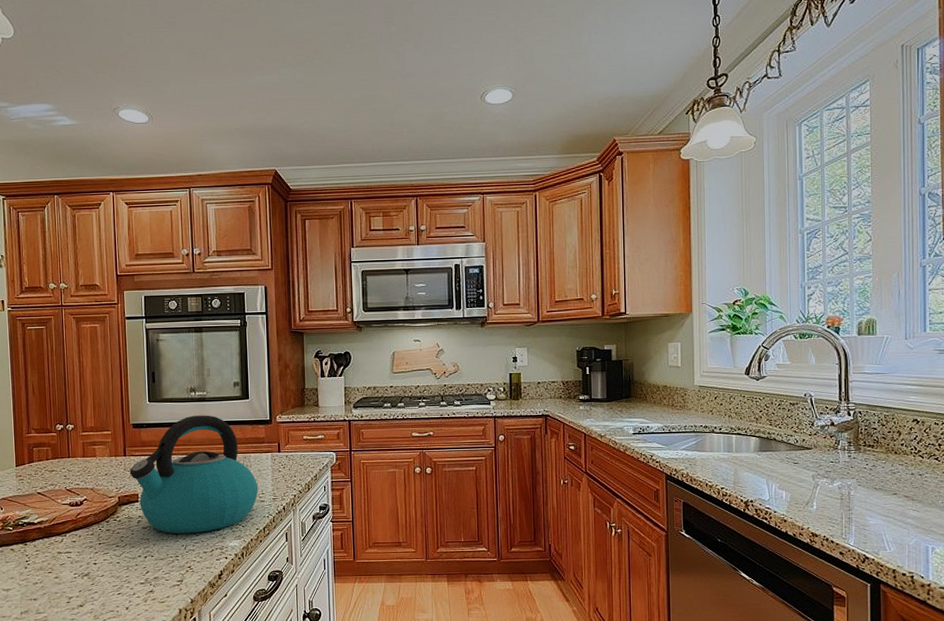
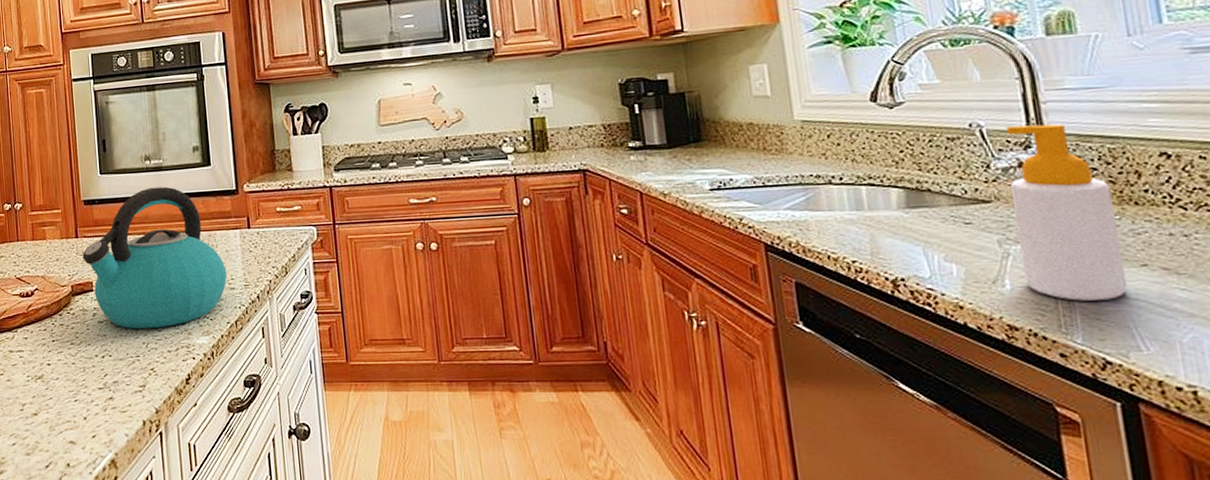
soap bottle: none [824,397,884,517] -> present [1006,124,1129,301]

